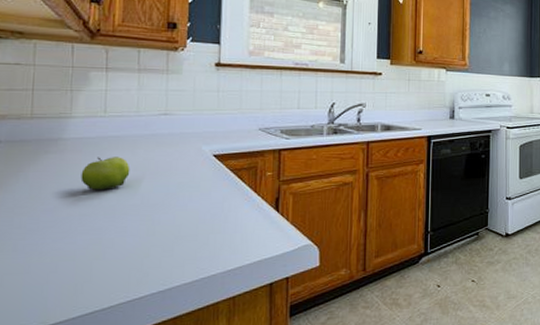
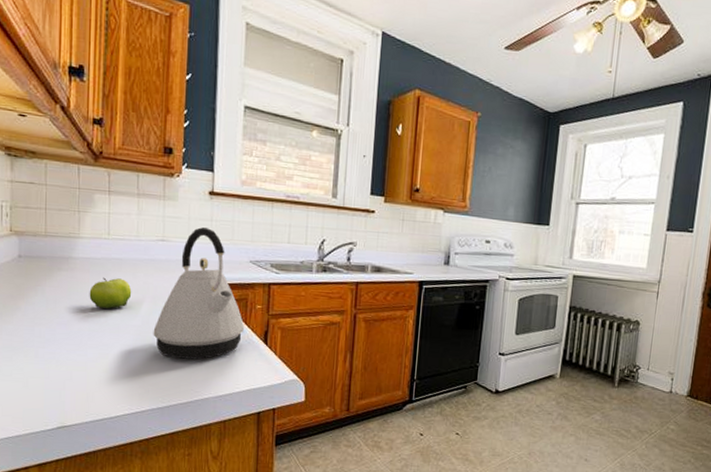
kettle: none [153,99,255,236] -> present [153,227,245,360]

